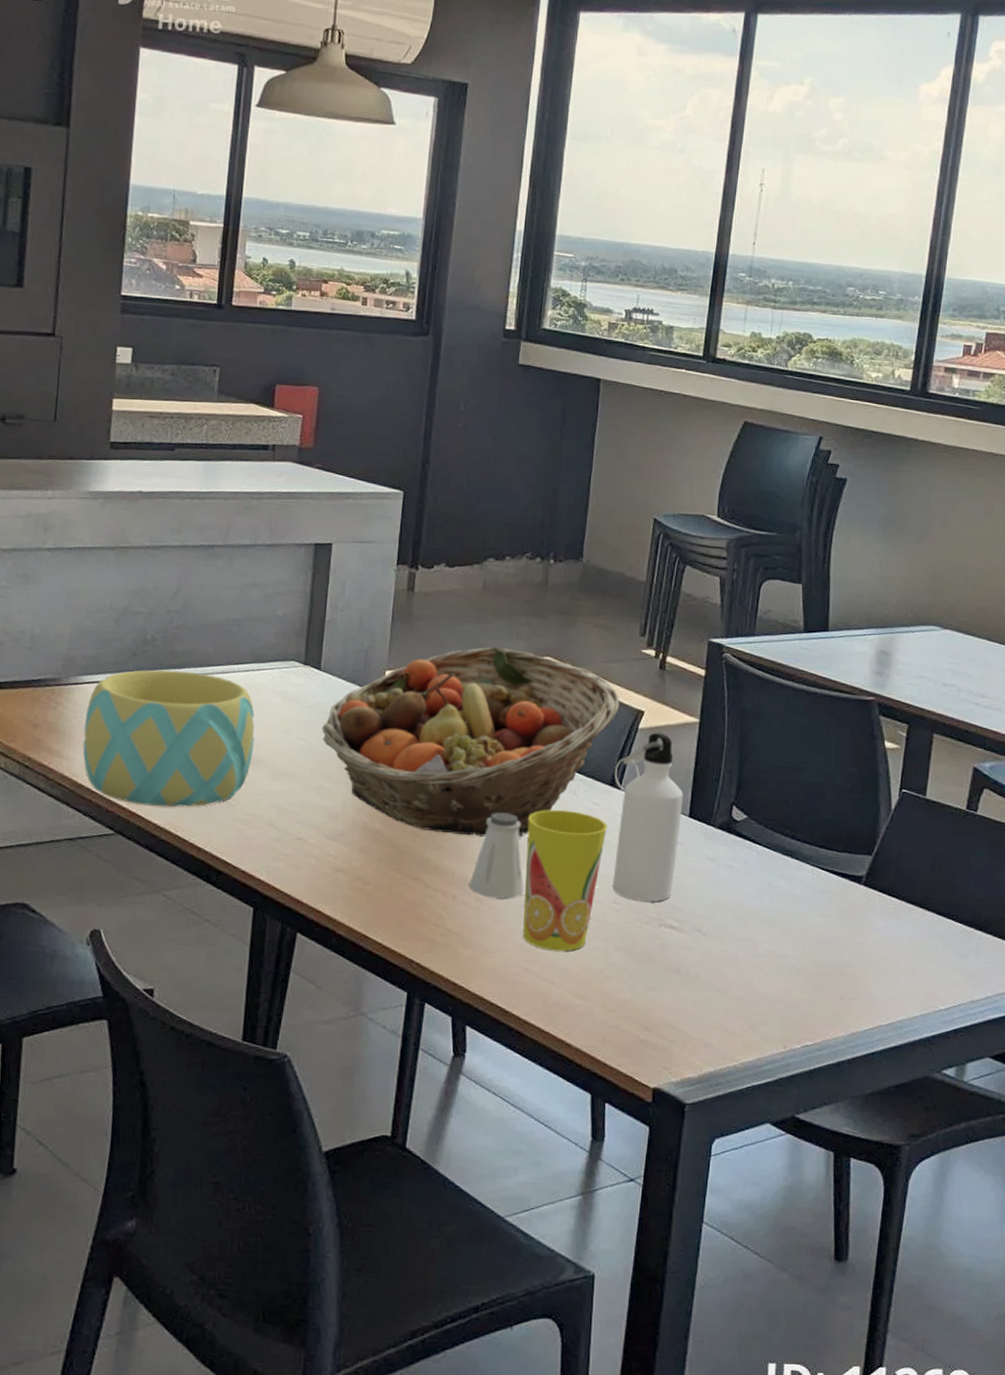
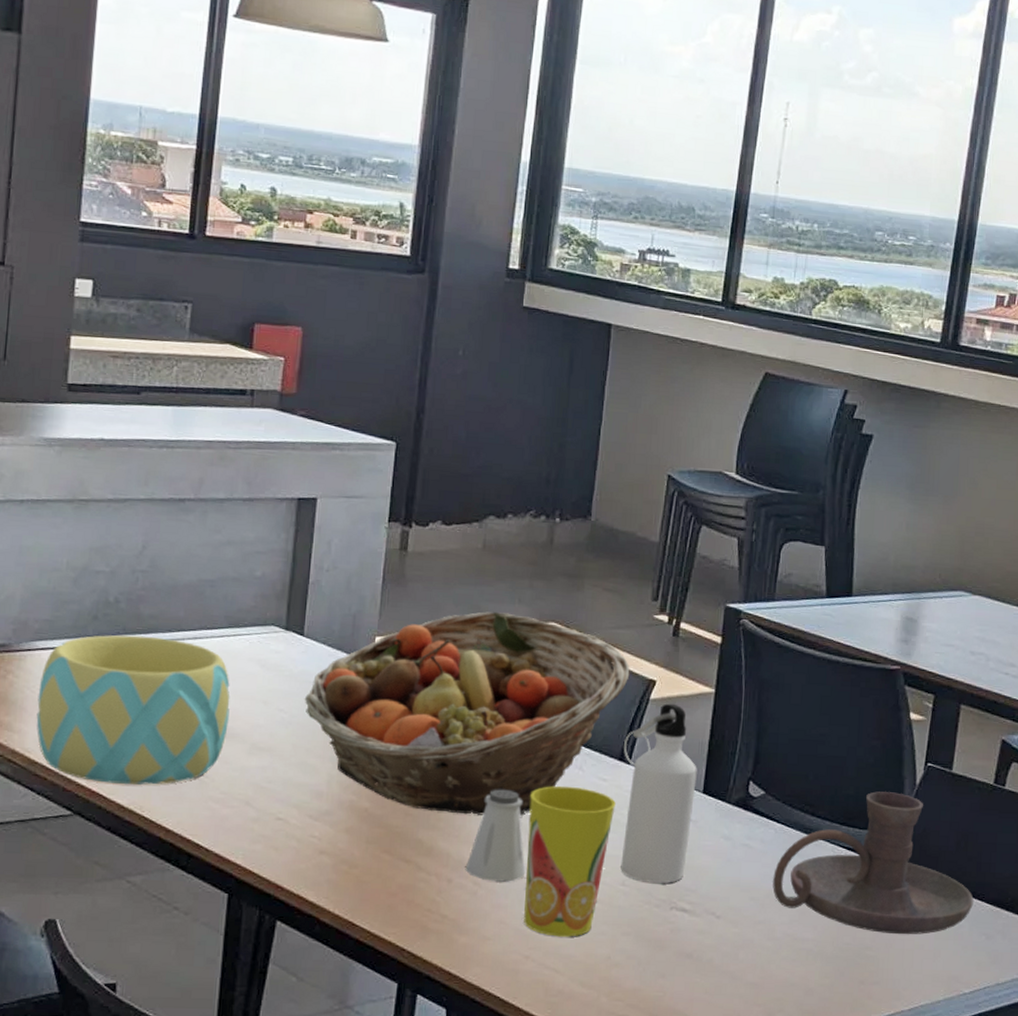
candle holder: none [755,816,948,953] -> present [773,791,974,935]

